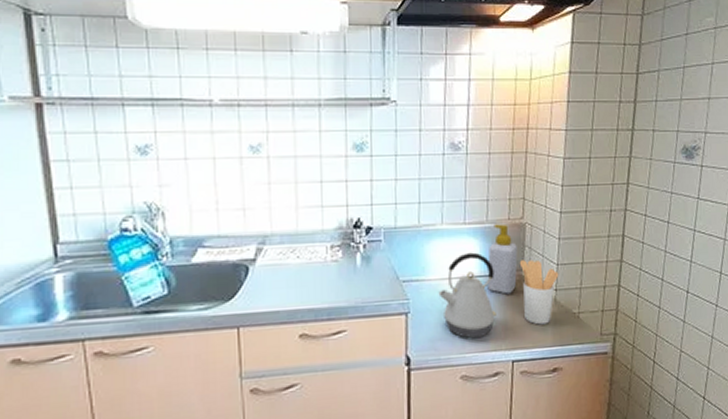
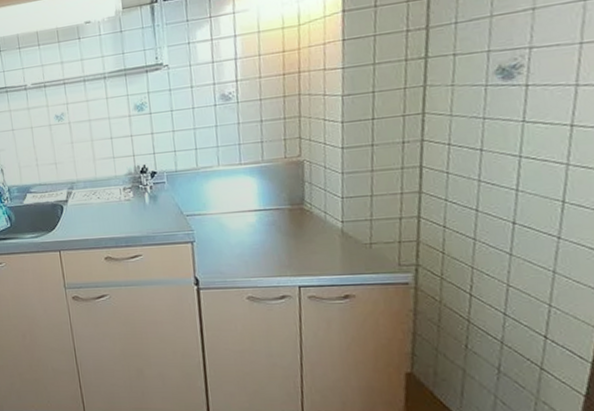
kettle: present [438,252,496,338] -> none [220,189,279,264]
soap bottle: present [487,224,518,295] -> none [266,162,298,226]
utensil holder: present [519,259,559,325] -> none [299,194,345,254]

